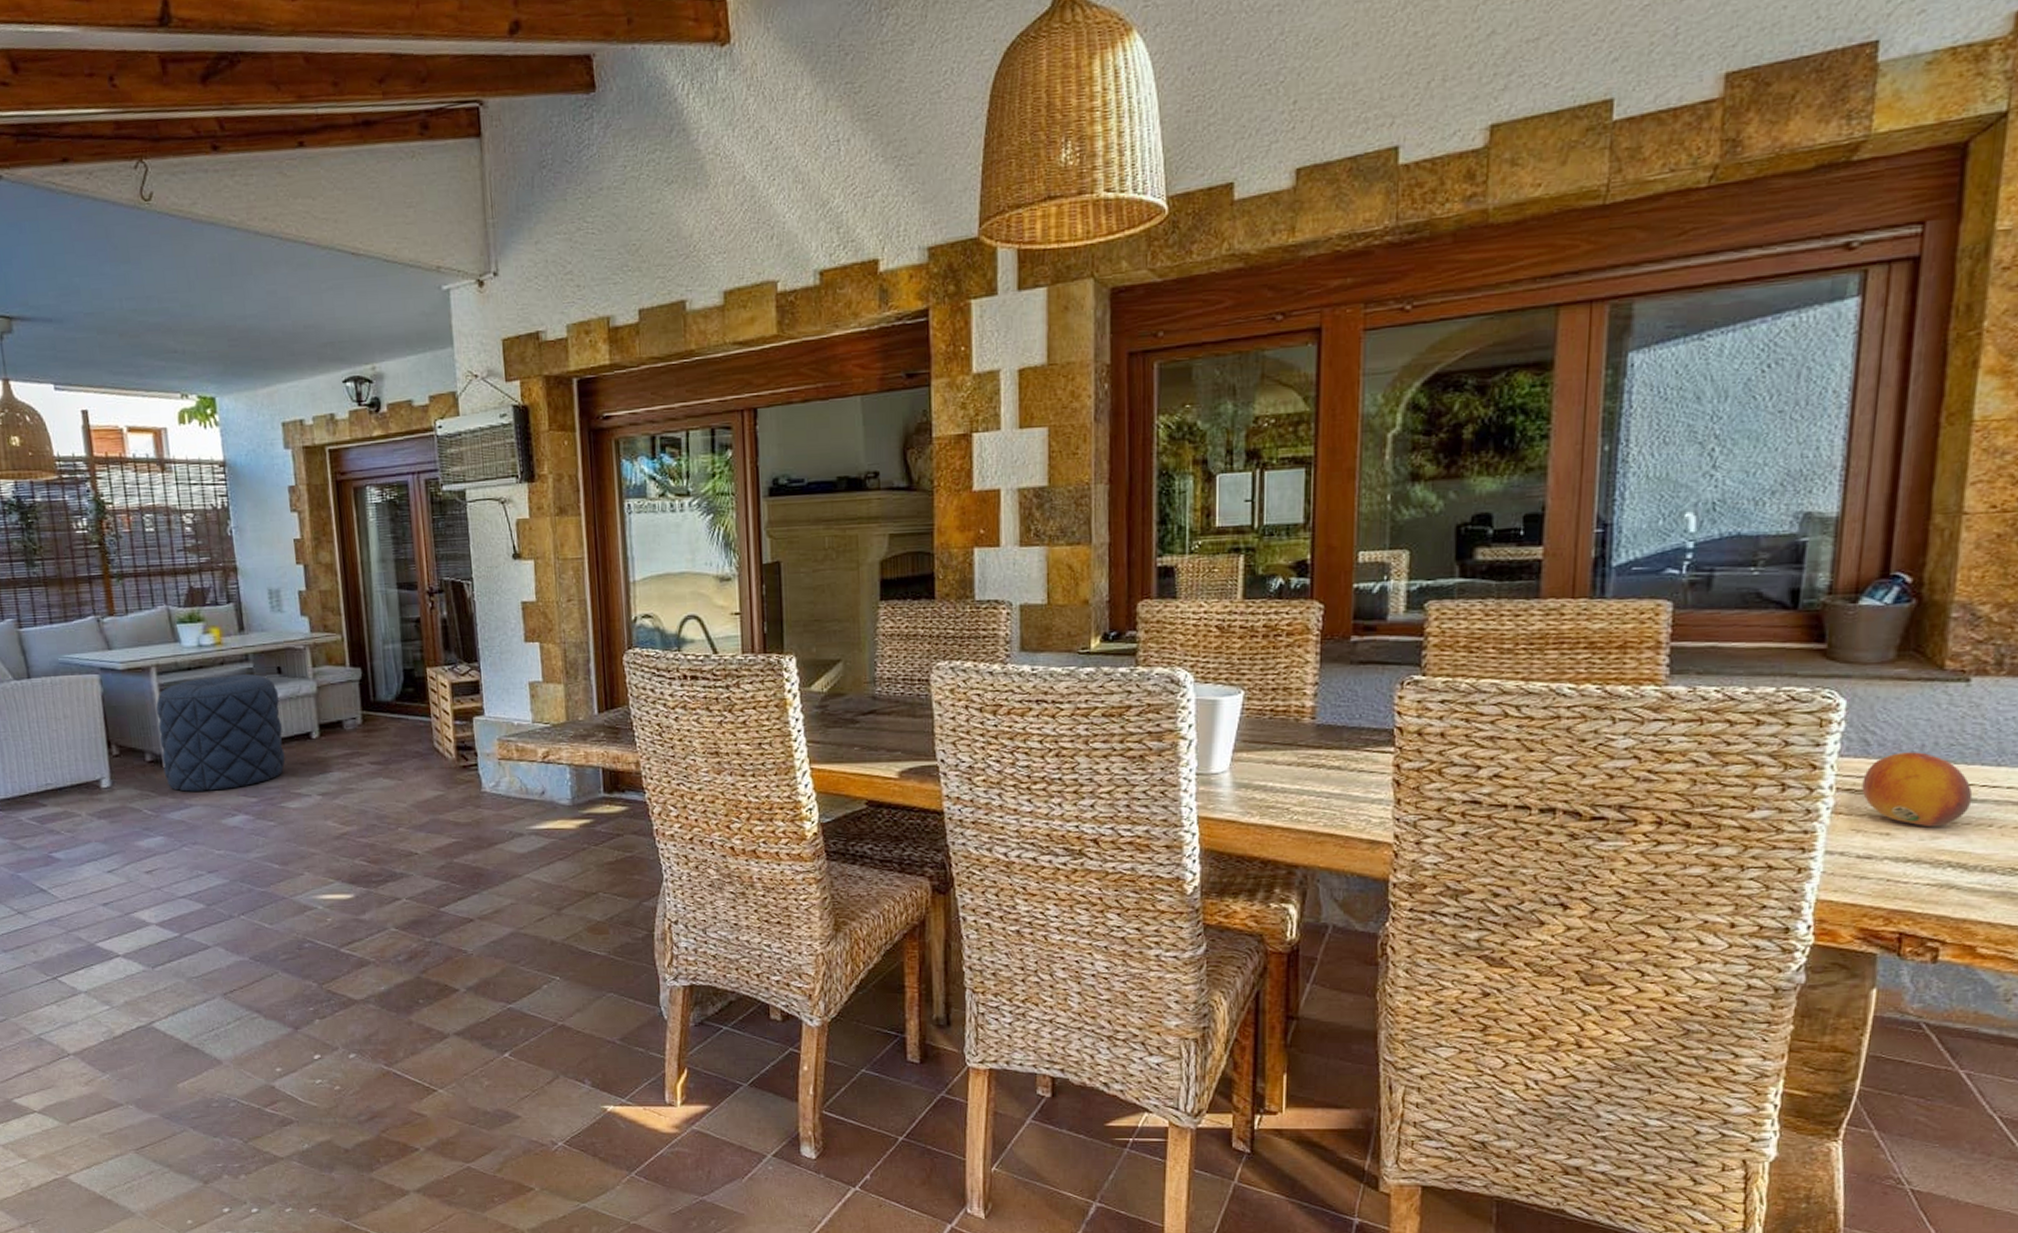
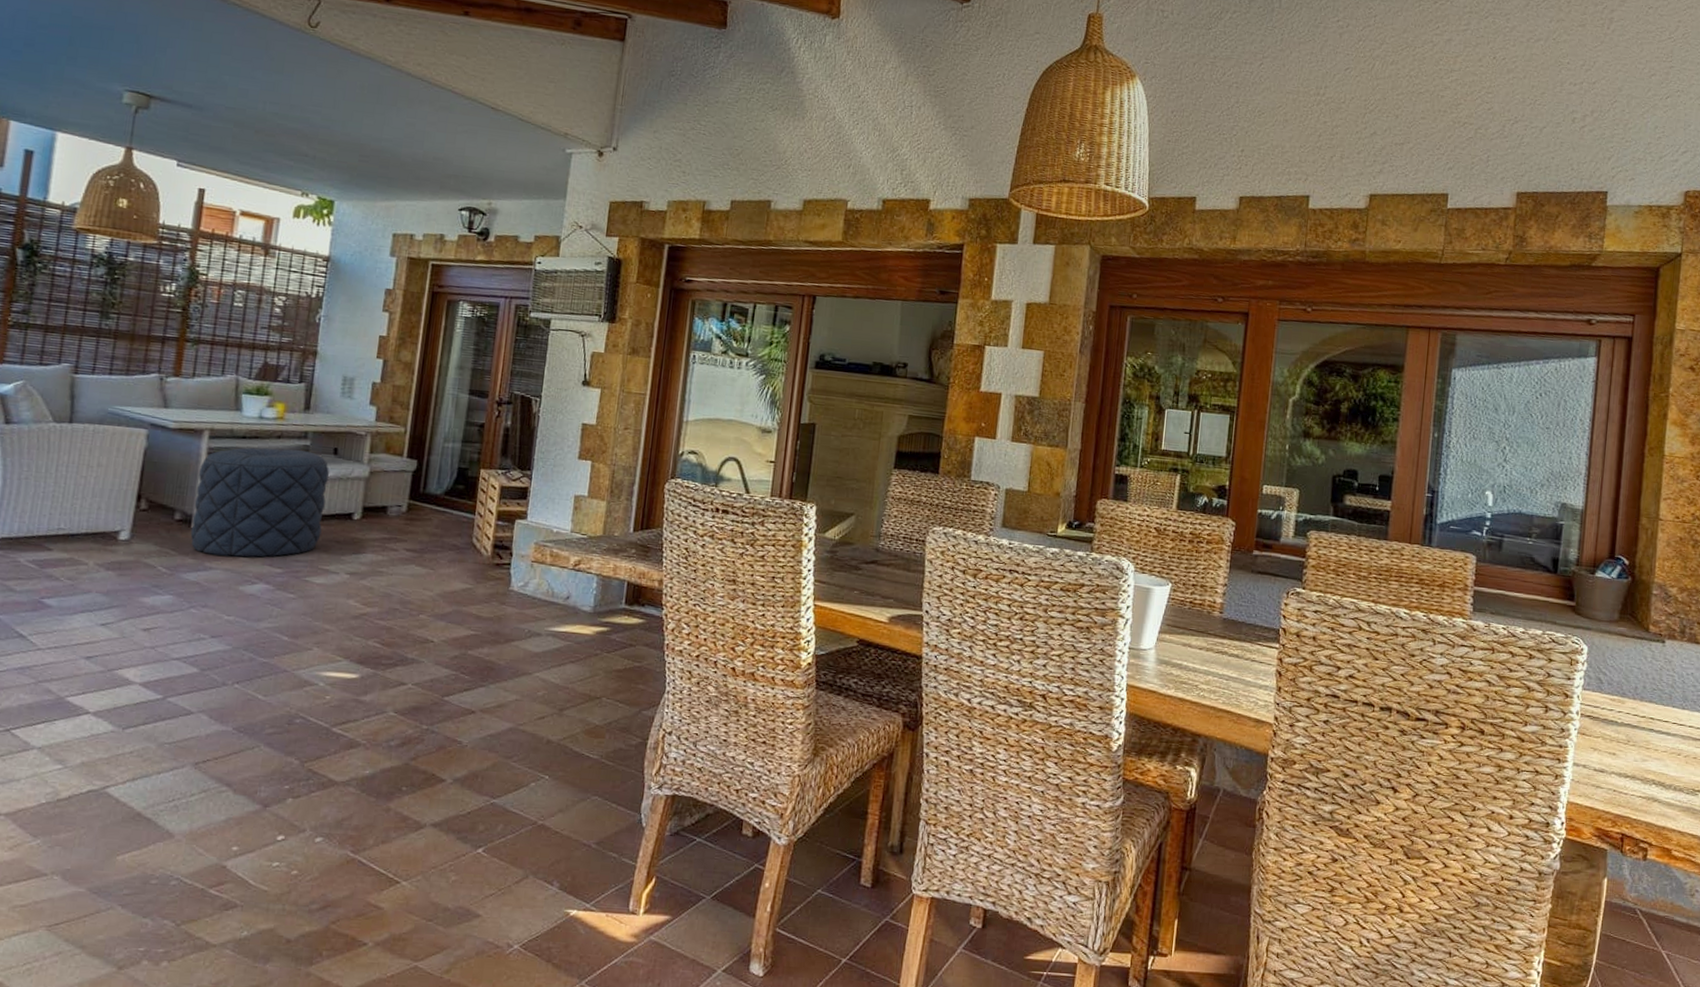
fruit: present [1862,752,1973,827] -> none [1597,691,1668,752]

